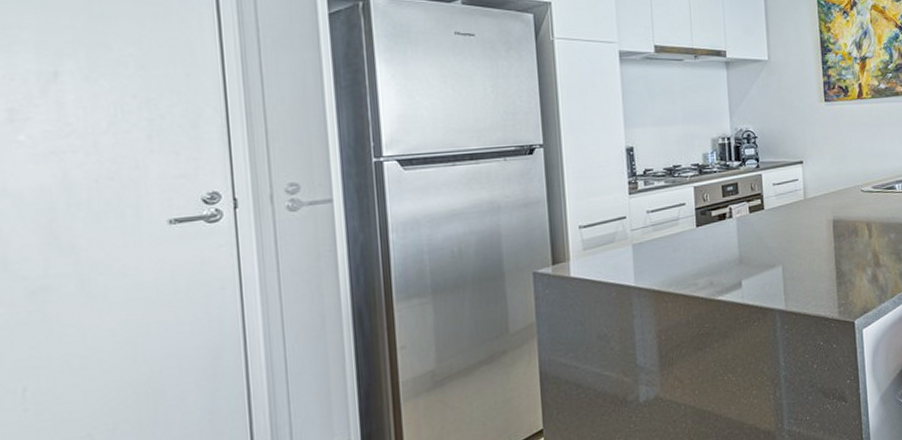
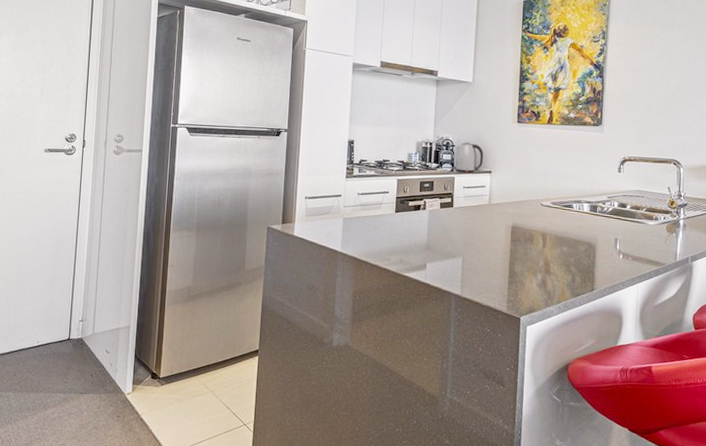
kettle: none [759,131,792,169] -> present [455,142,484,174]

